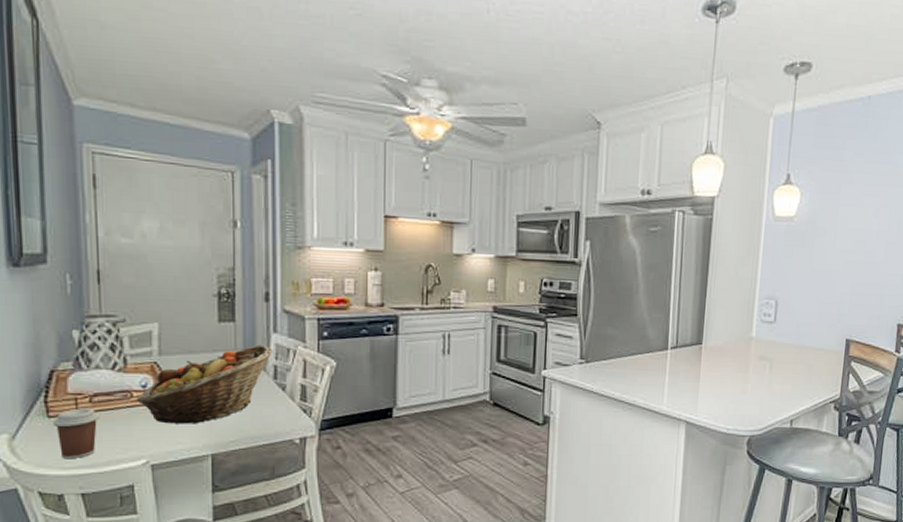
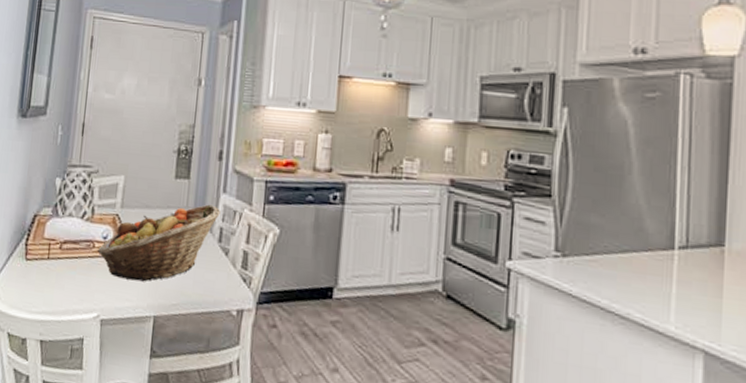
coffee cup: present [52,408,100,459] -> none [28,253,66,304]

